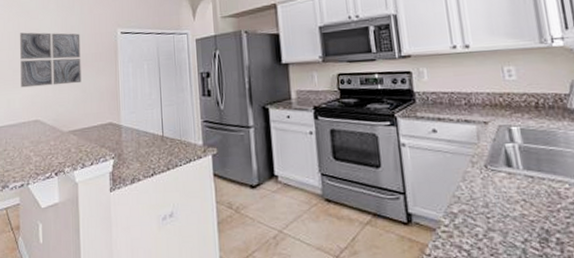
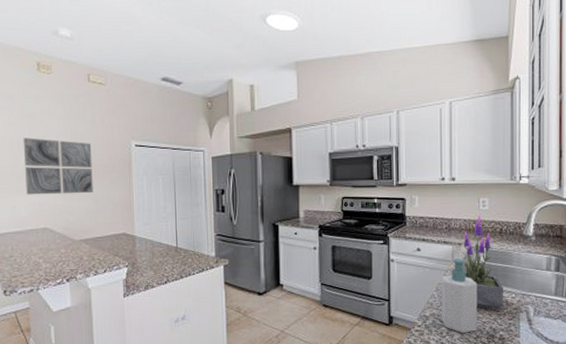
soap bottle: none [467,140,525,236] -> present [441,258,478,333]
potted plant: none [489,86,555,205] -> present [462,214,504,310]

